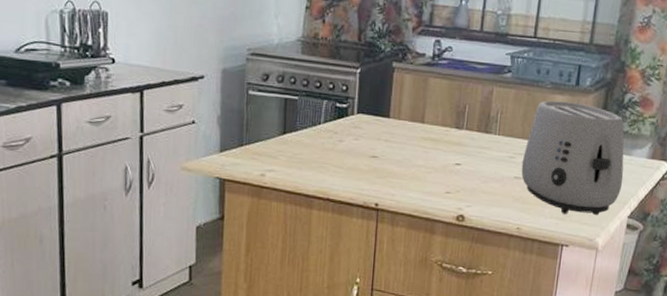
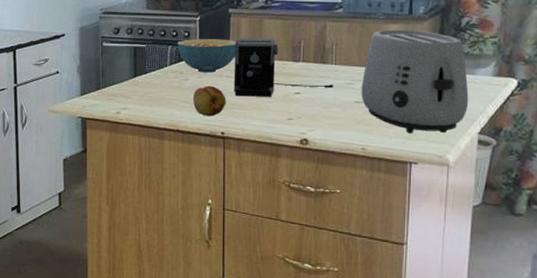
cereal bowl: none [333,94,398,135] -> present [177,39,236,73]
fruit: none [346,149,383,186] -> present [192,85,226,117]
coffee maker: none [391,97,495,167] -> present [234,37,333,97]

